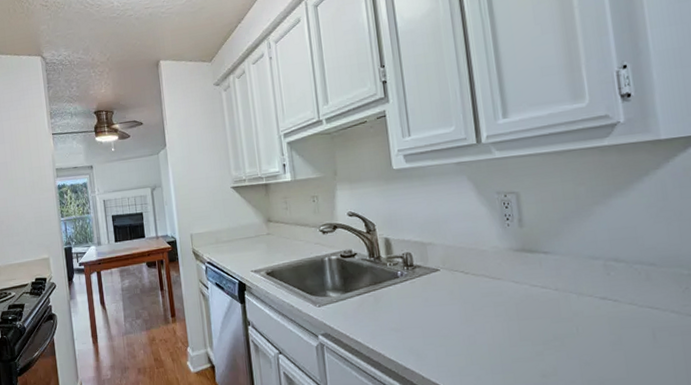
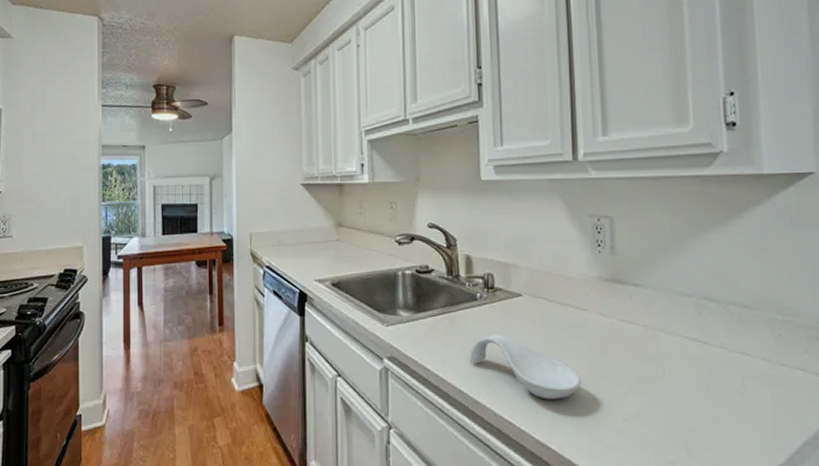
spoon rest: none [395,307,501,362] -> present [469,334,582,400]

